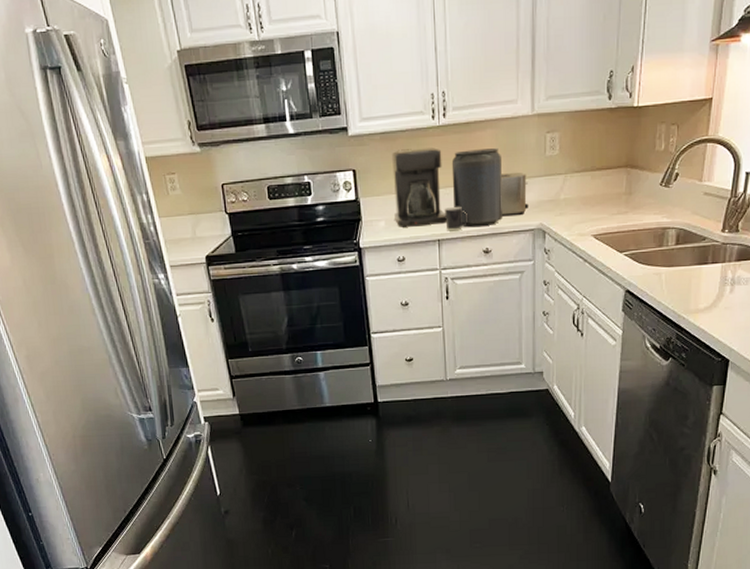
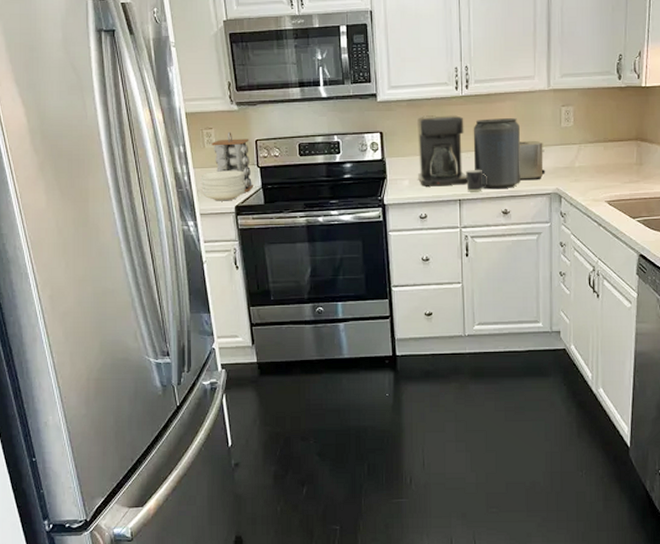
bowl: none [166,218,216,252] -> present [199,170,246,201]
spice rack: none [175,176,223,241] -> present [211,131,253,192]

